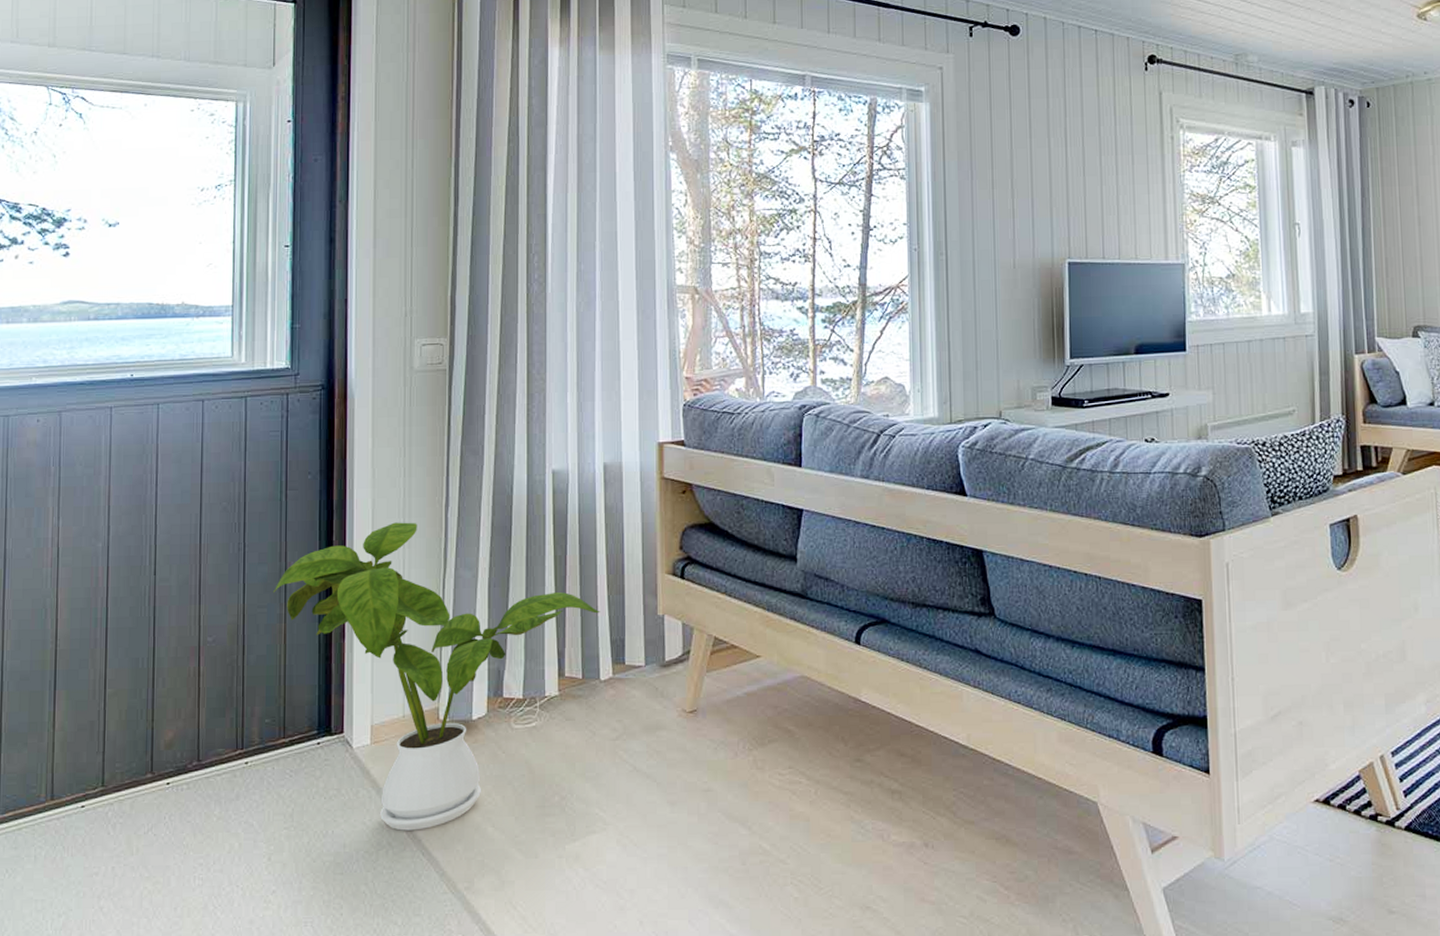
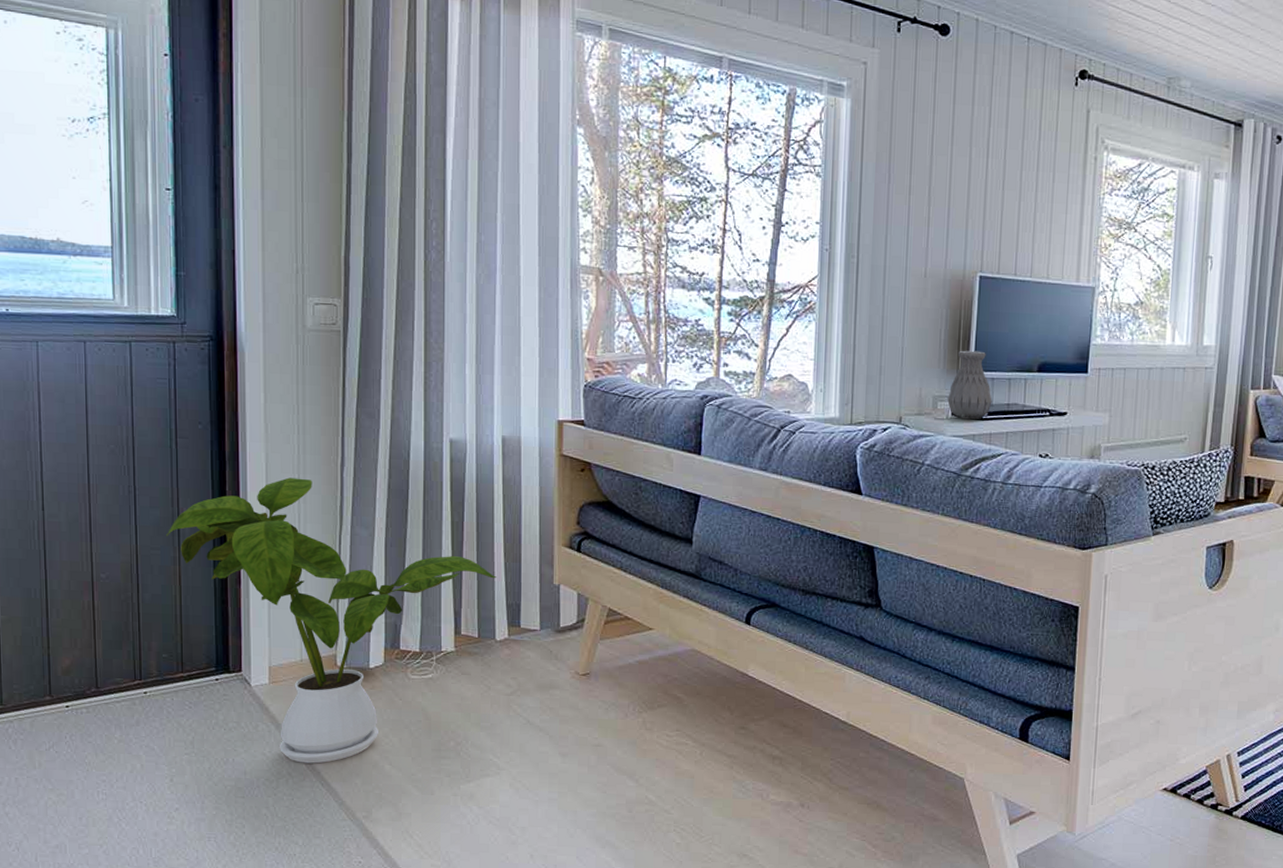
vase: none [1046,337,1092,409] -> present [947,350,992,420]

